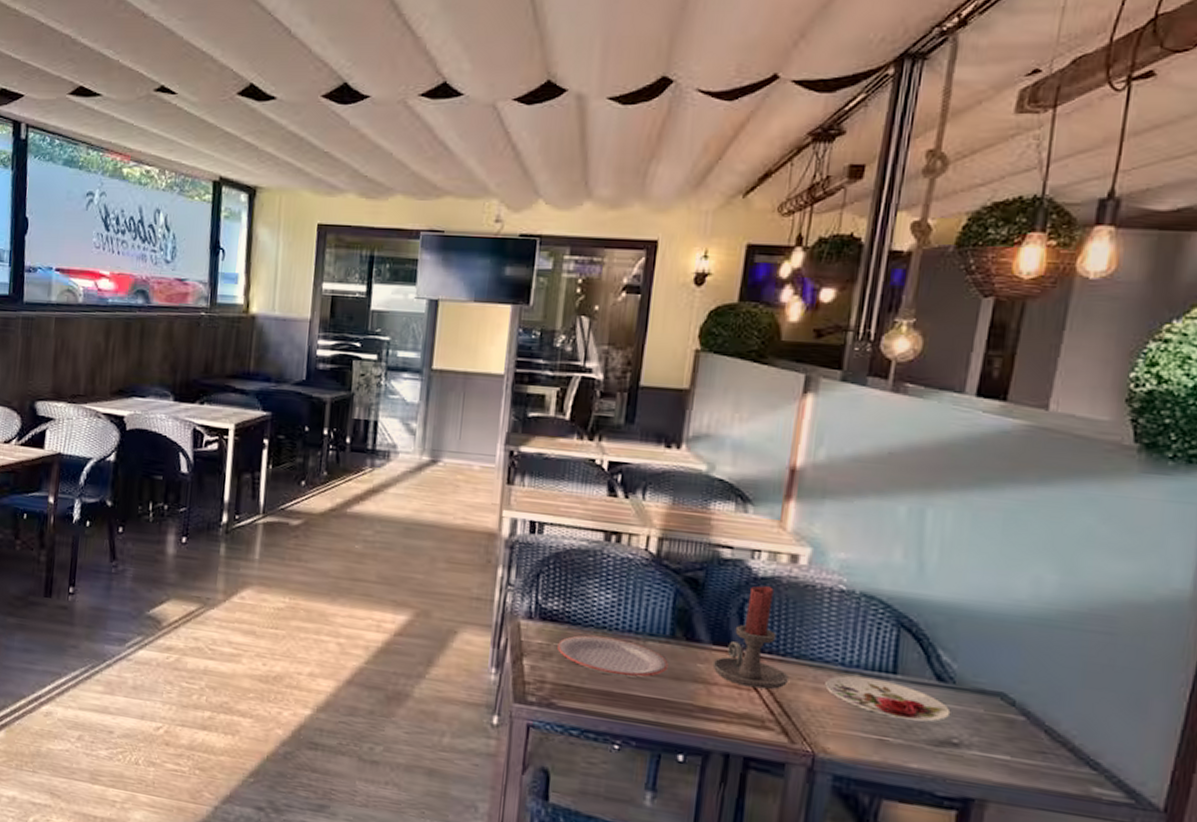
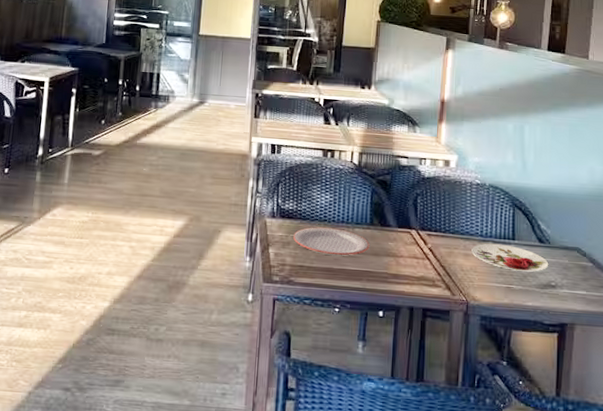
candle holder: present [712,586,788,690] -> none [399,183,448,258]

